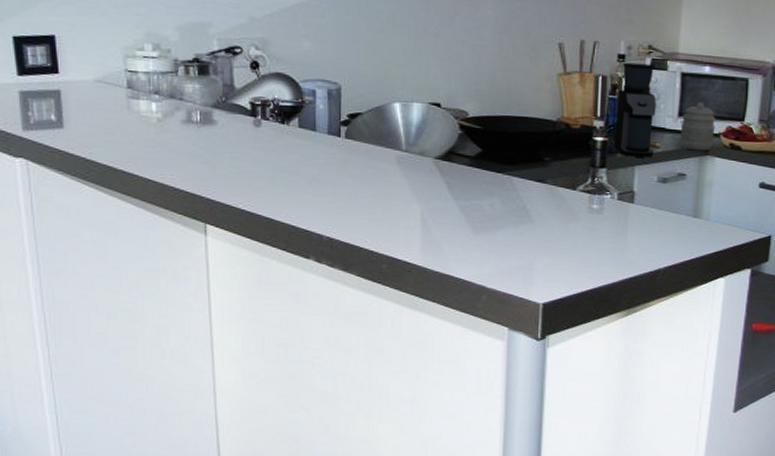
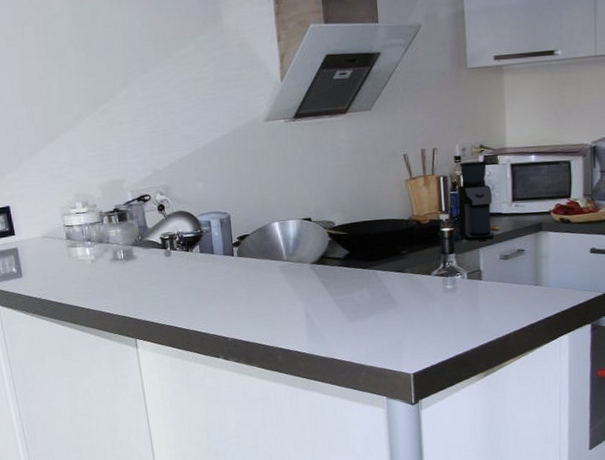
jar: present [679,101,716,151] -> none [515,186,546,229]

